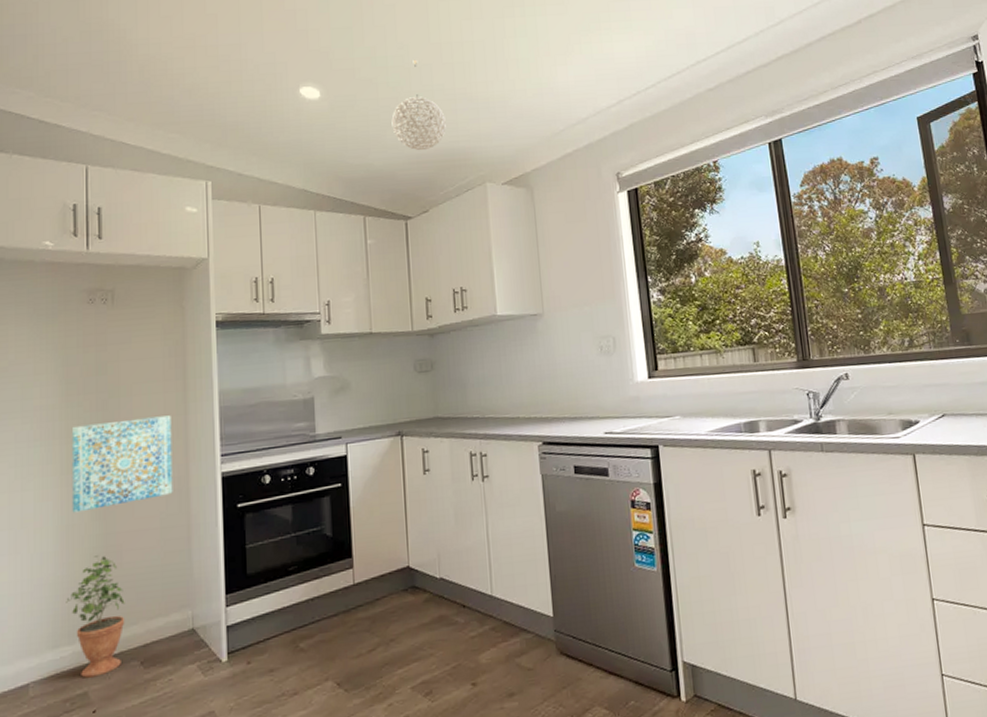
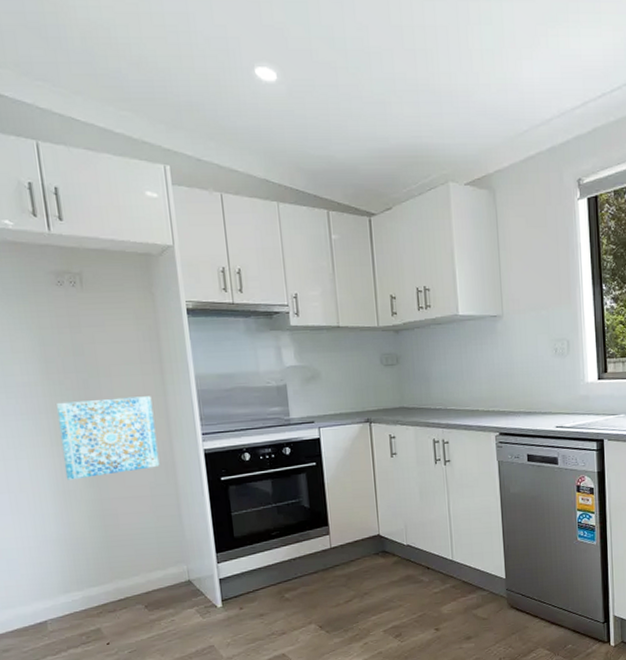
potted plant: present [66,555,125,678] -> none [71,517,128,618]
pendant light: present [391,59,446,151] -> none [352,43,408,145]

